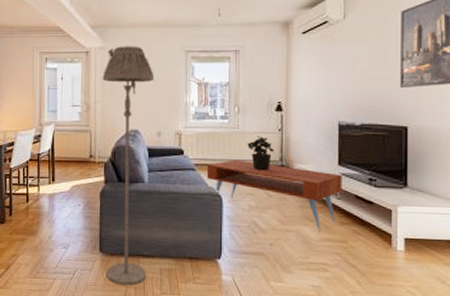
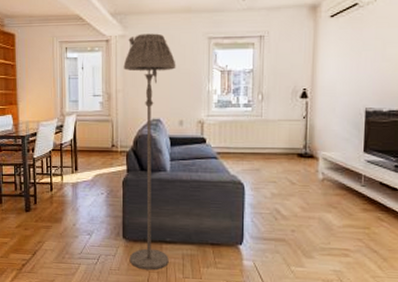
coffee table: present [206,159,342,232] -> none [228,147,367,218]
potted plant: present [247,136,275,171] -> none [270,124,298,158]

